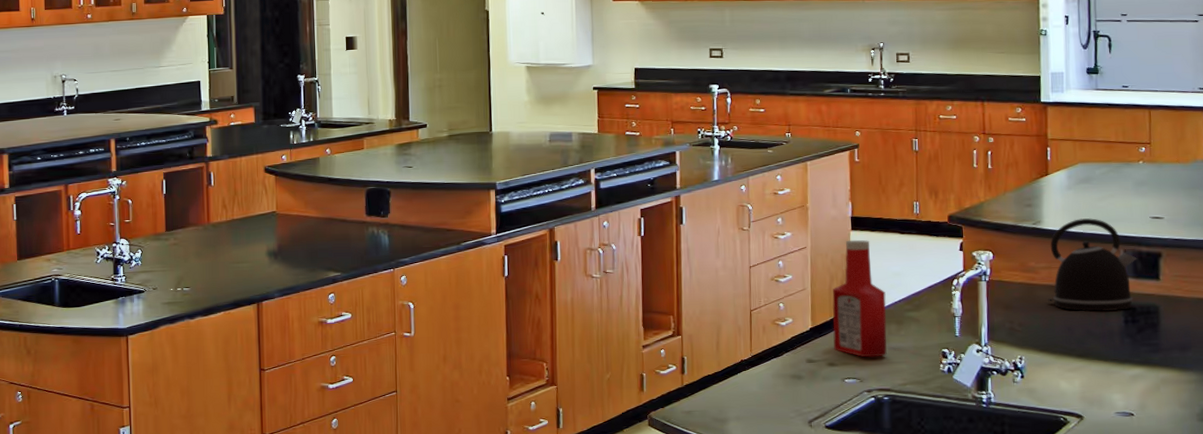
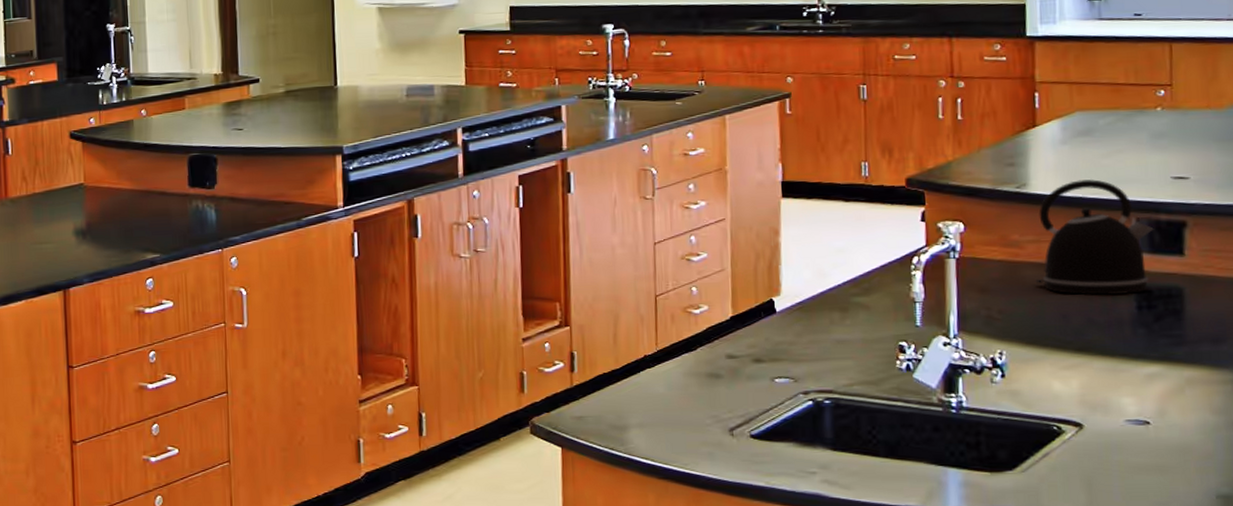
ketchup bottle: present [832,239,888,358] -> none [758,209,829,352]

